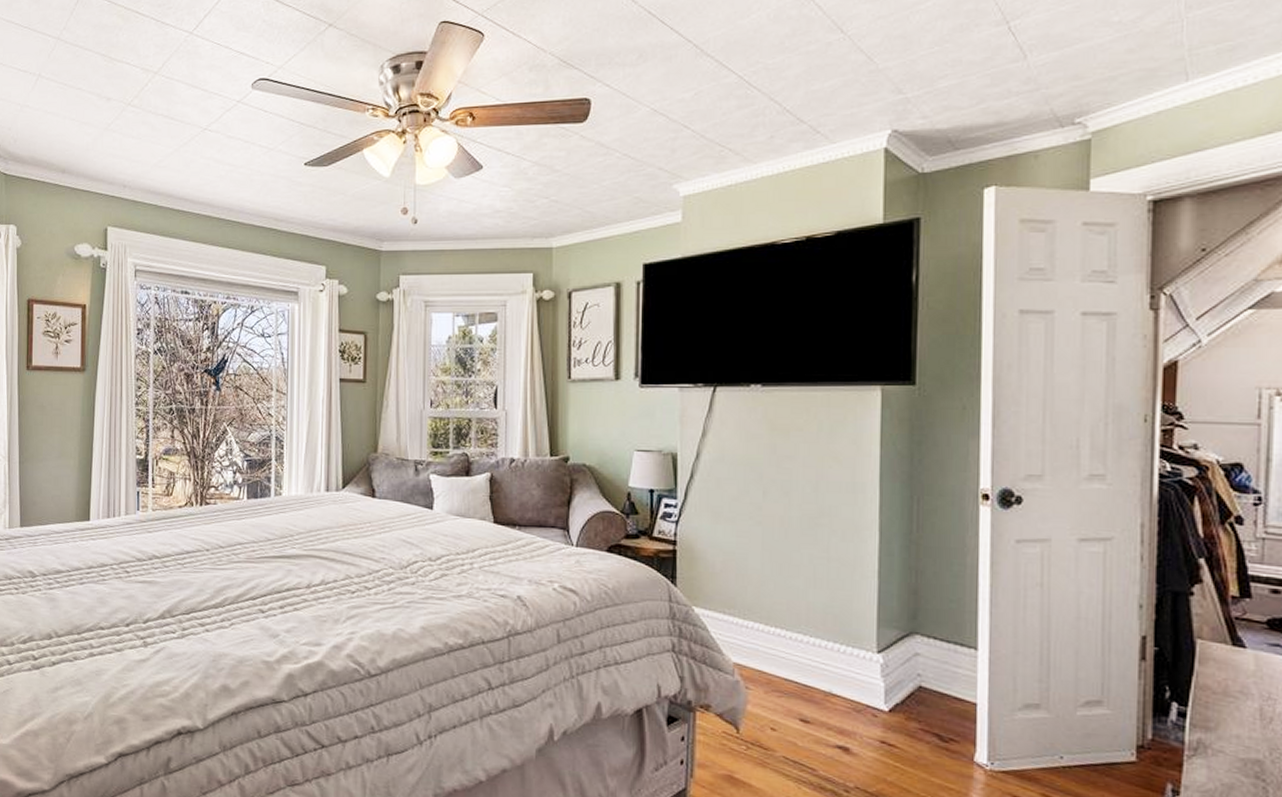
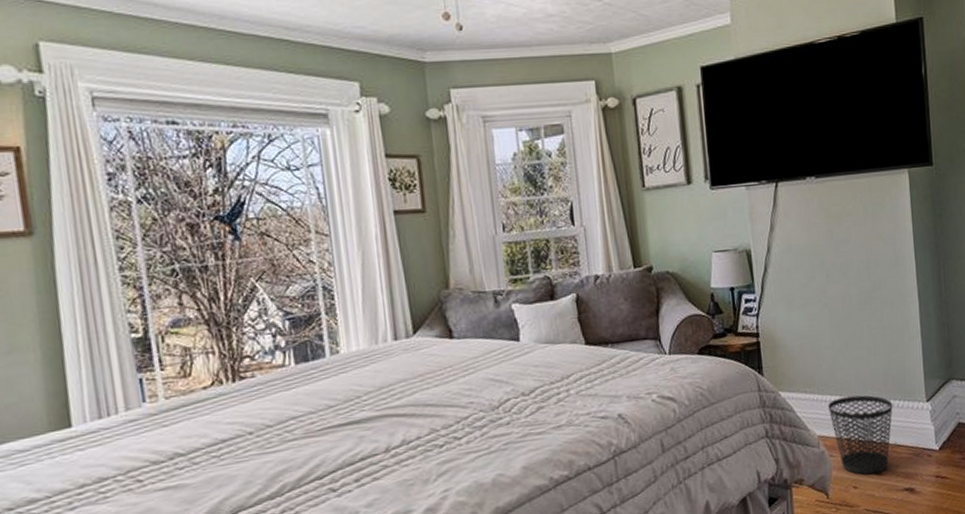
wastebasket: none [750,627,832,720] -> present [828,395,893,475]

